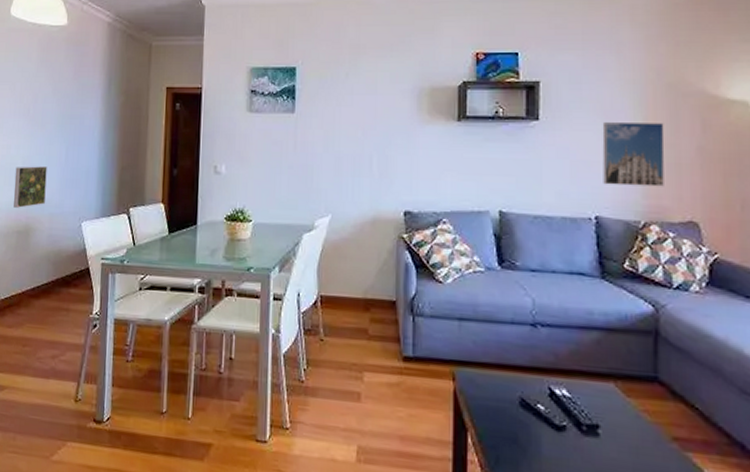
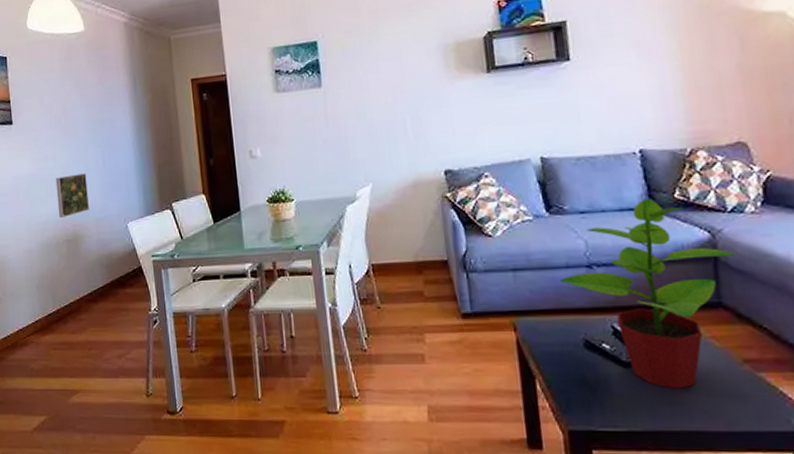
potted plant: none [503,259,676,460] -> present [559,193,735,389]
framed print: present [602,122,665,187] -> none [636,46,707,117]

